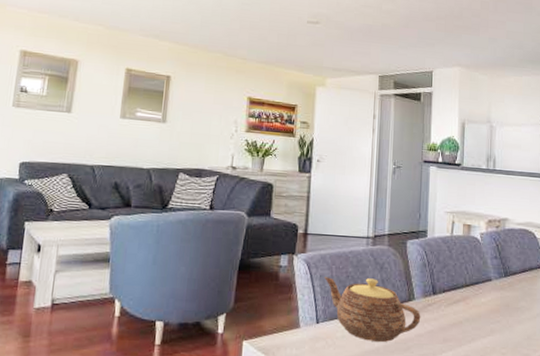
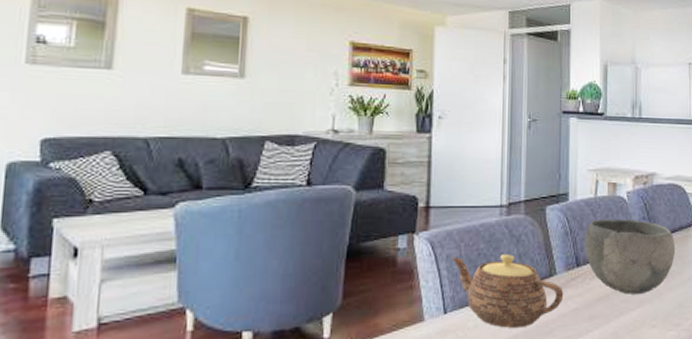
bowl: none [440,255,526,324] -> present [584,218,676,294]

